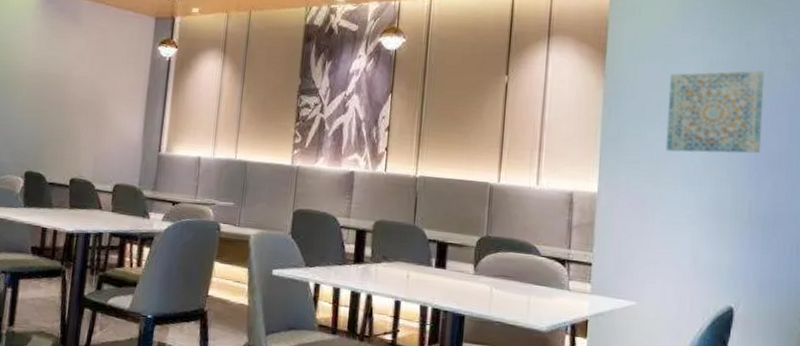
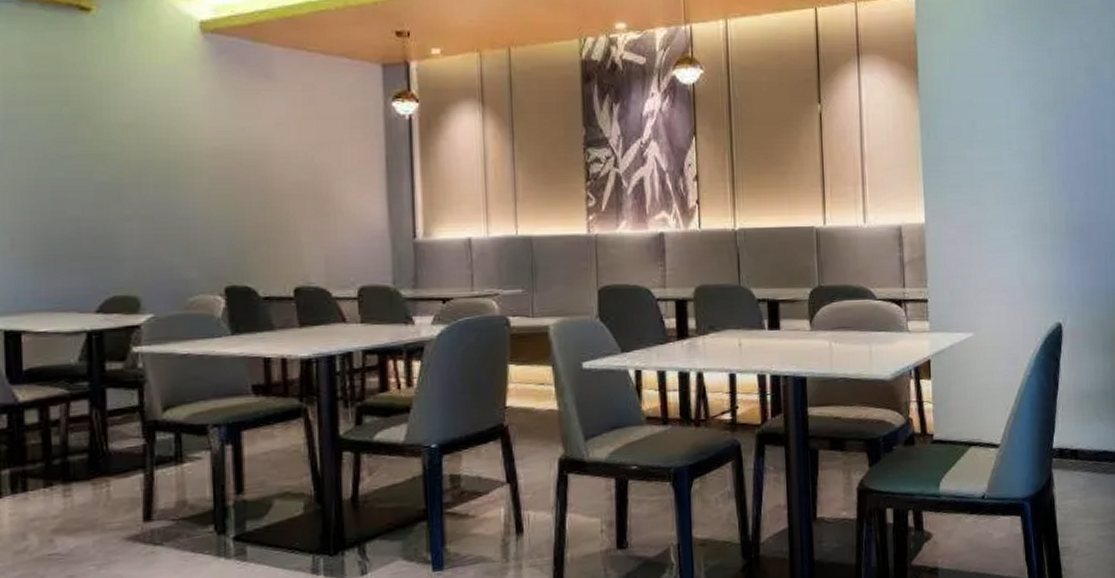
wall art: present [665,70,765,154] -> none [981,78,1071,172]

